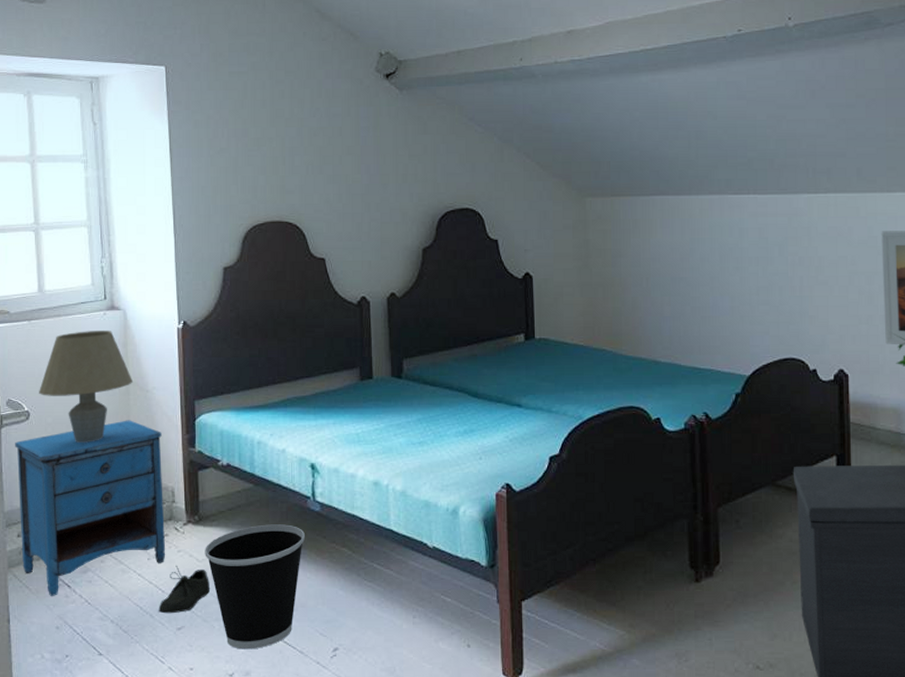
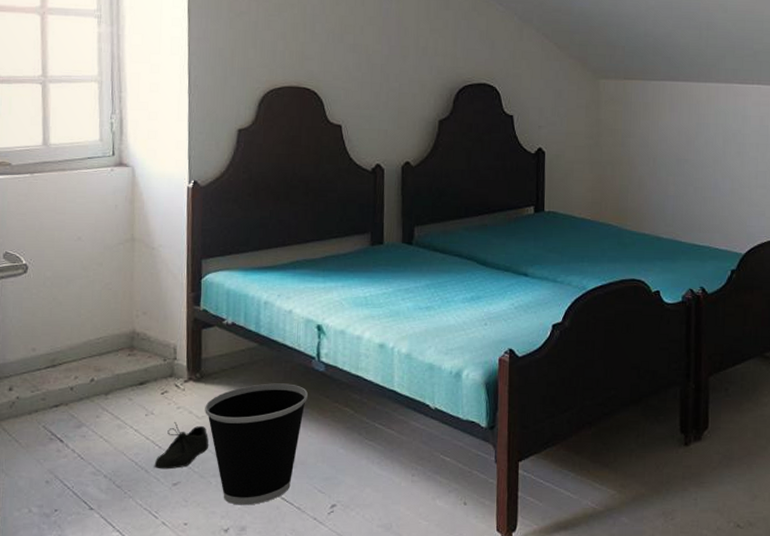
nightstand: present [15,420,166,596] -> none [10,276,166,450]
table lamp: present [39,329,134,443] -> none [39,186,139,298]

